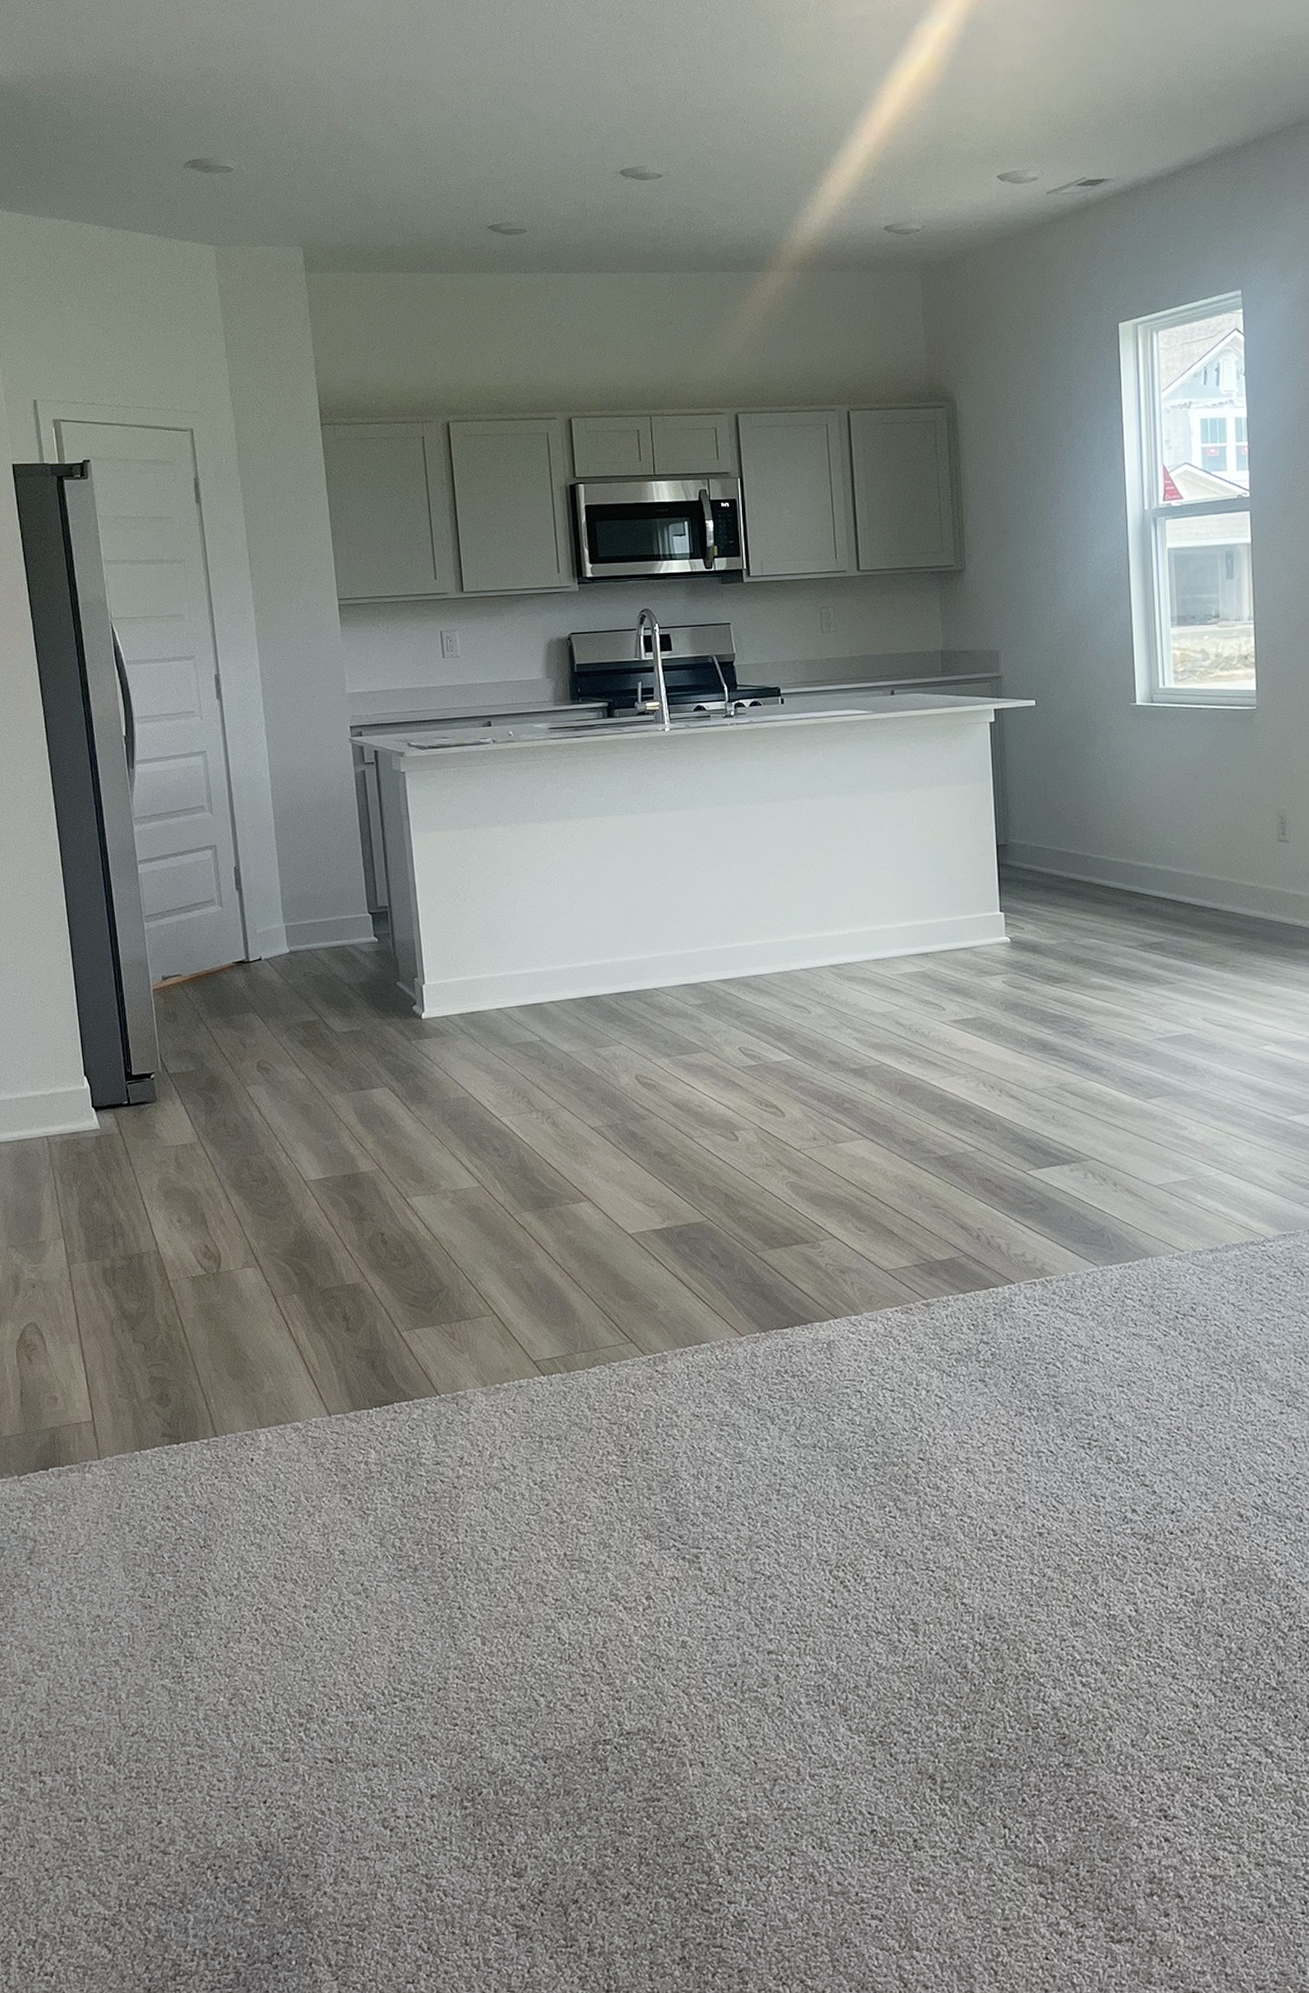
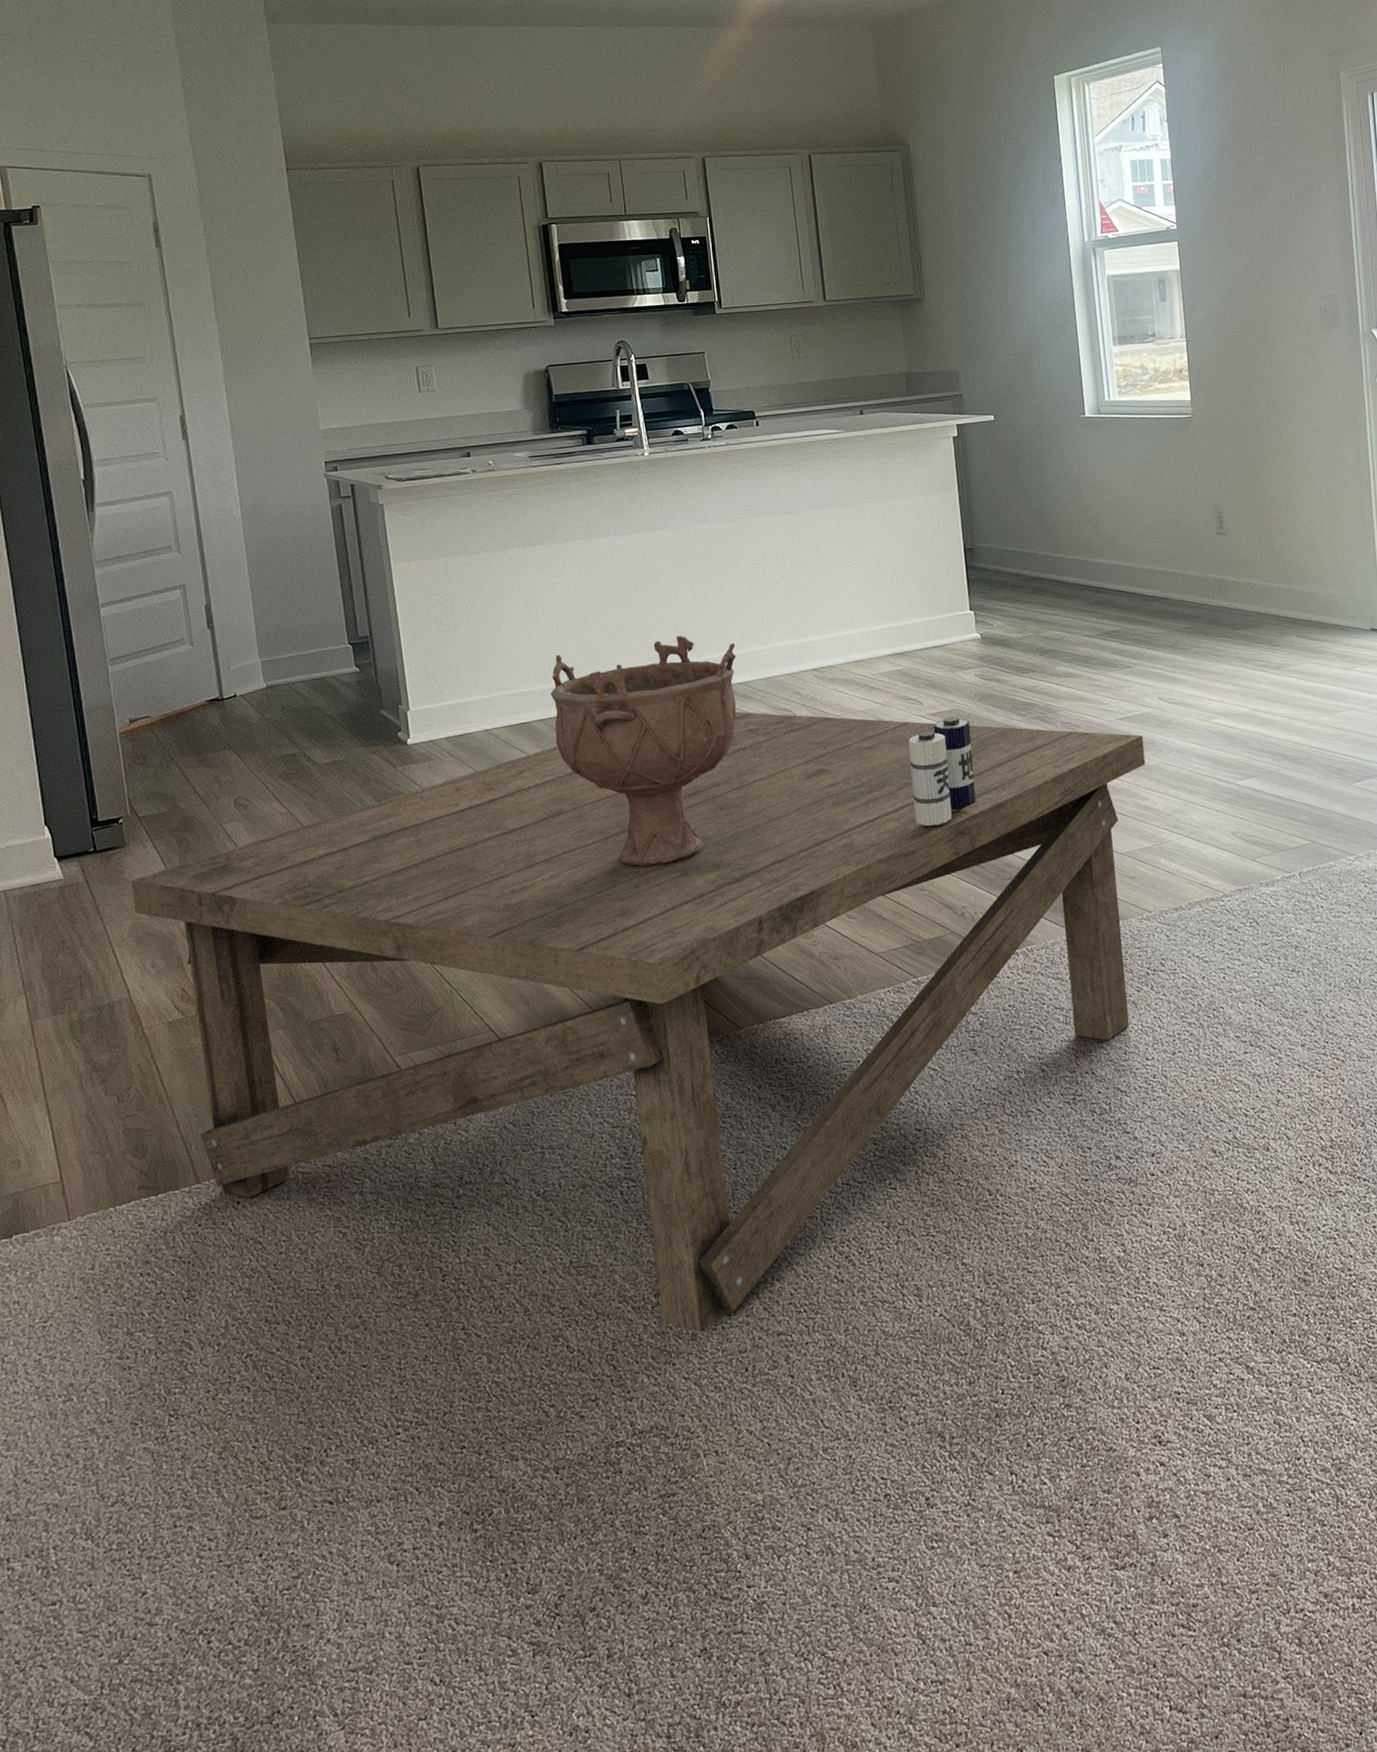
coffee table: none [160,1006,1185,1642] -> present [130,711,1146,1333]
decorative bowl: none [563,922,752,1161] -> present [550,635,737,867]
candle: none [928,1024,998,1142] -> present [908,716,976,828]

